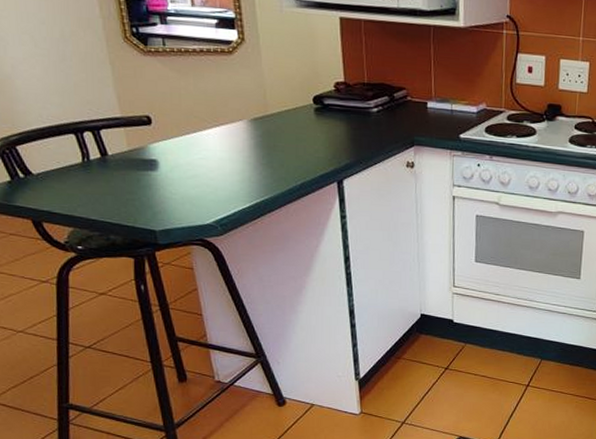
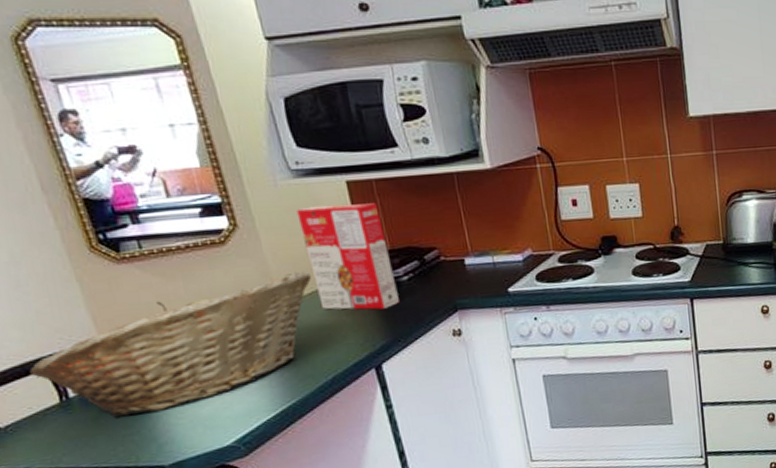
fruit basket: none [62,88,299,184] -> present [29,271,312,418]
cereal box: none [295,34,367,133] -> present [296,203,399,310]

